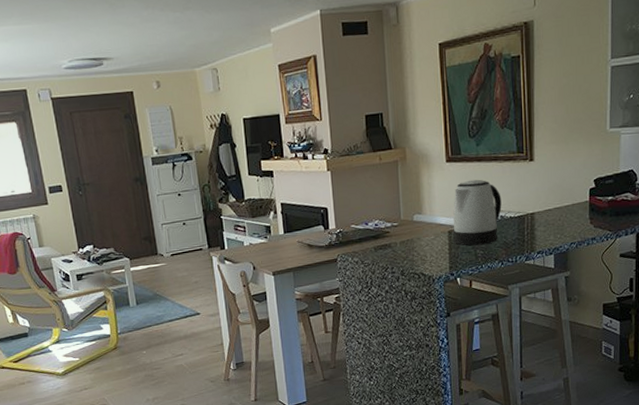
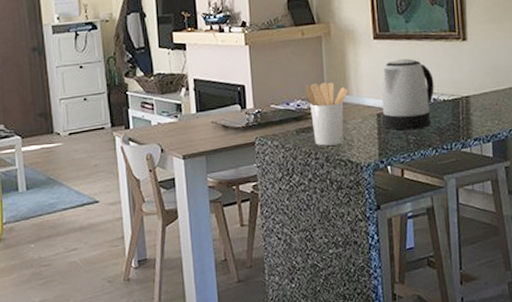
utensil holder: none [383,203,423,261] -> present [305,82,349,146]

